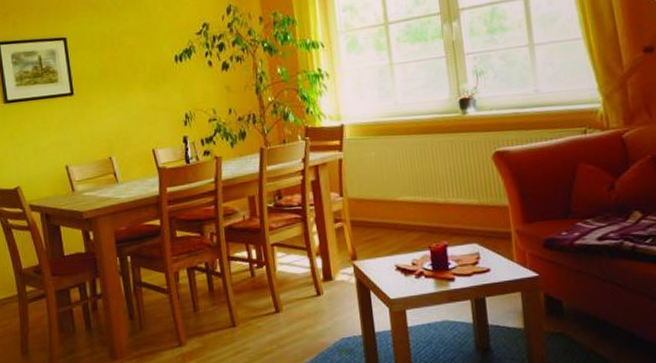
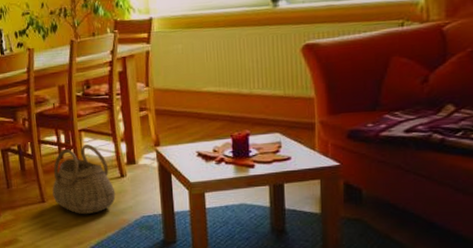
basket: none [243,260,313,340] -> present [52,144,116,215]

